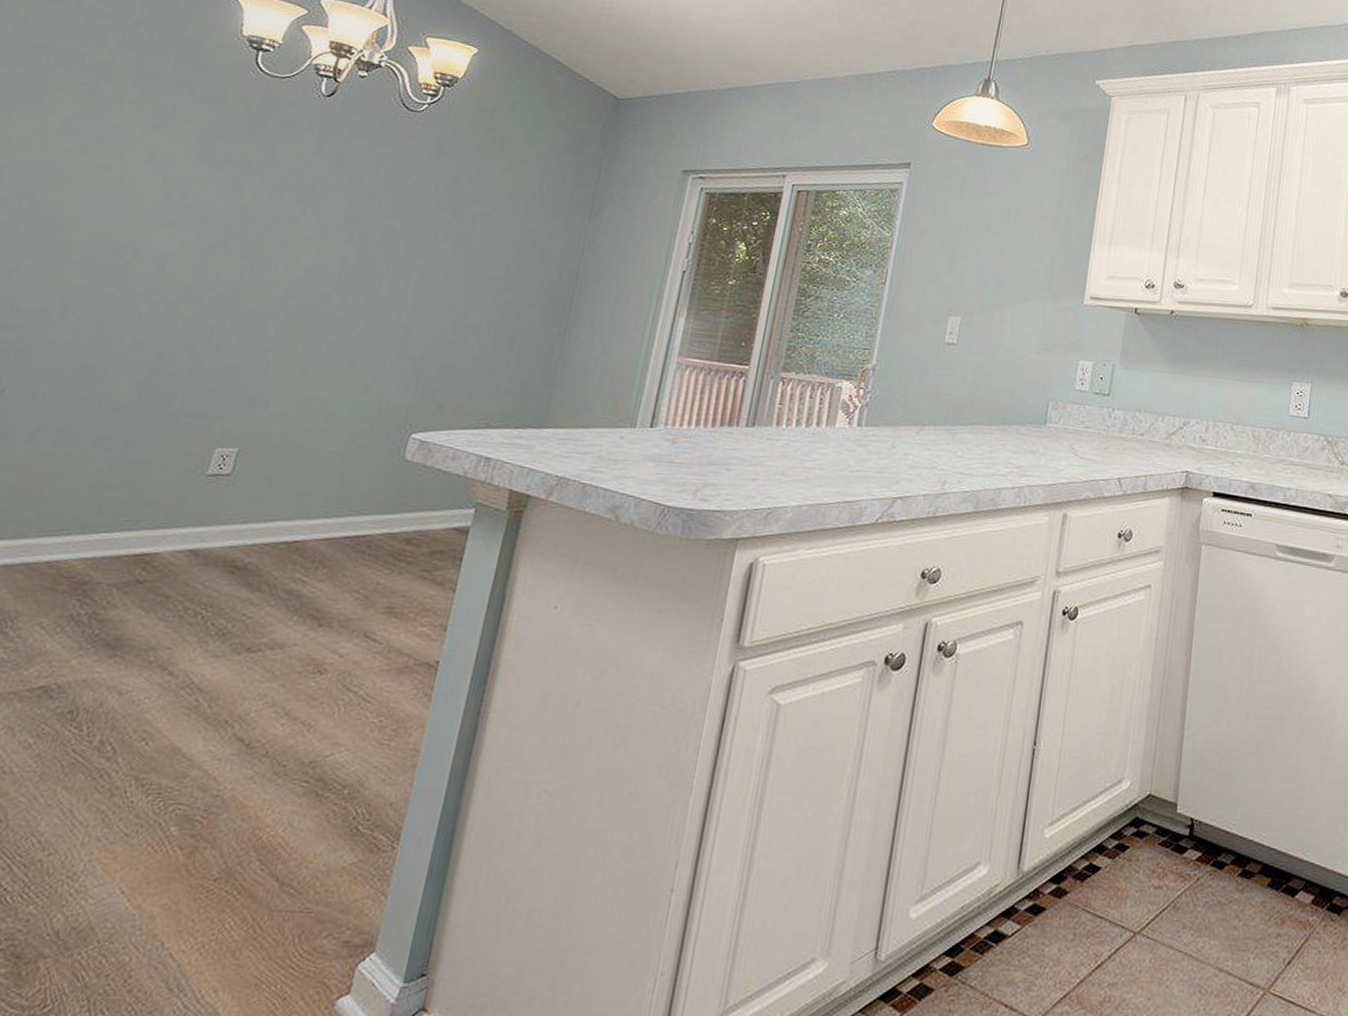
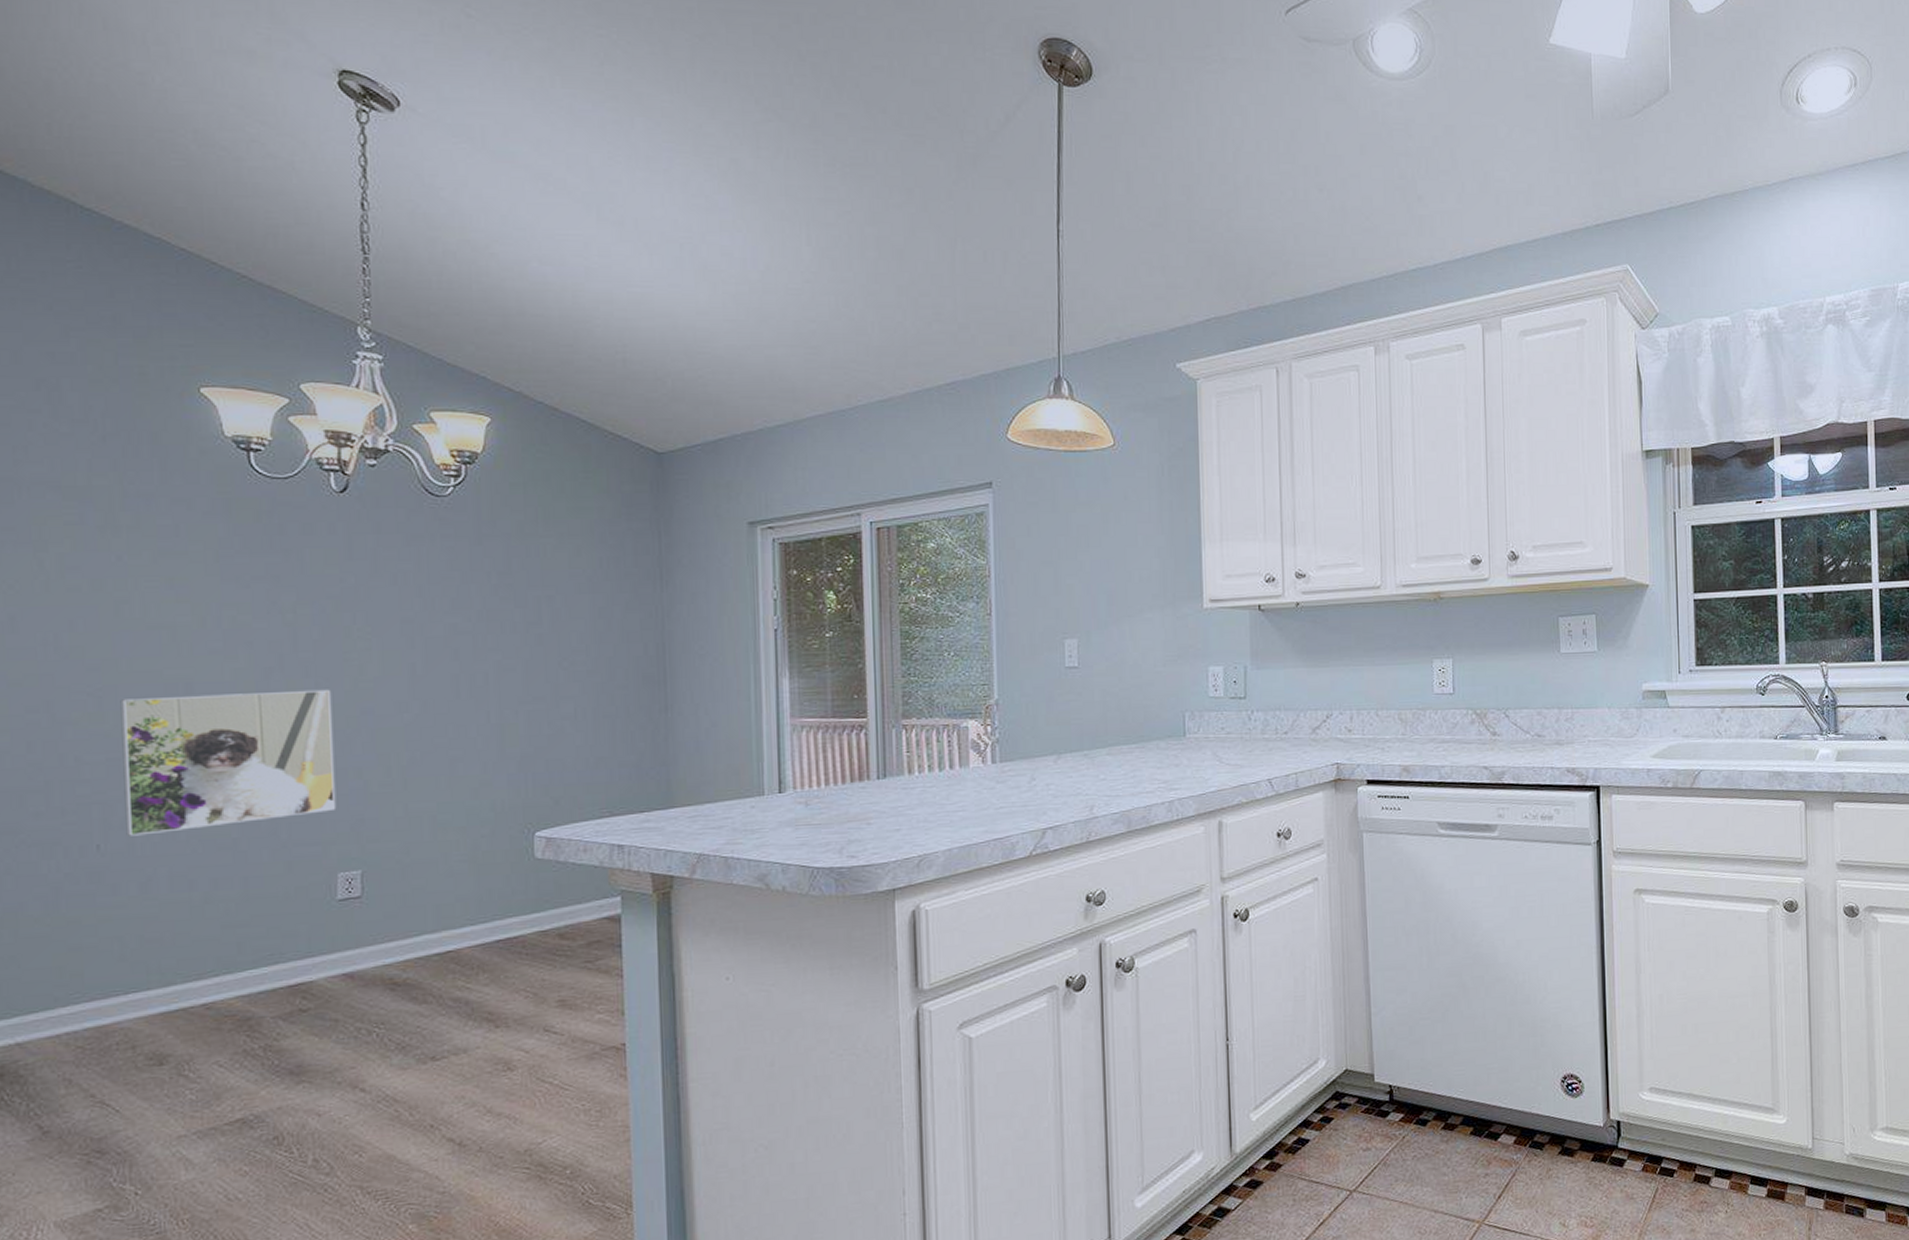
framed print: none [33,255,264,387] -> present [120,689,337,836]

